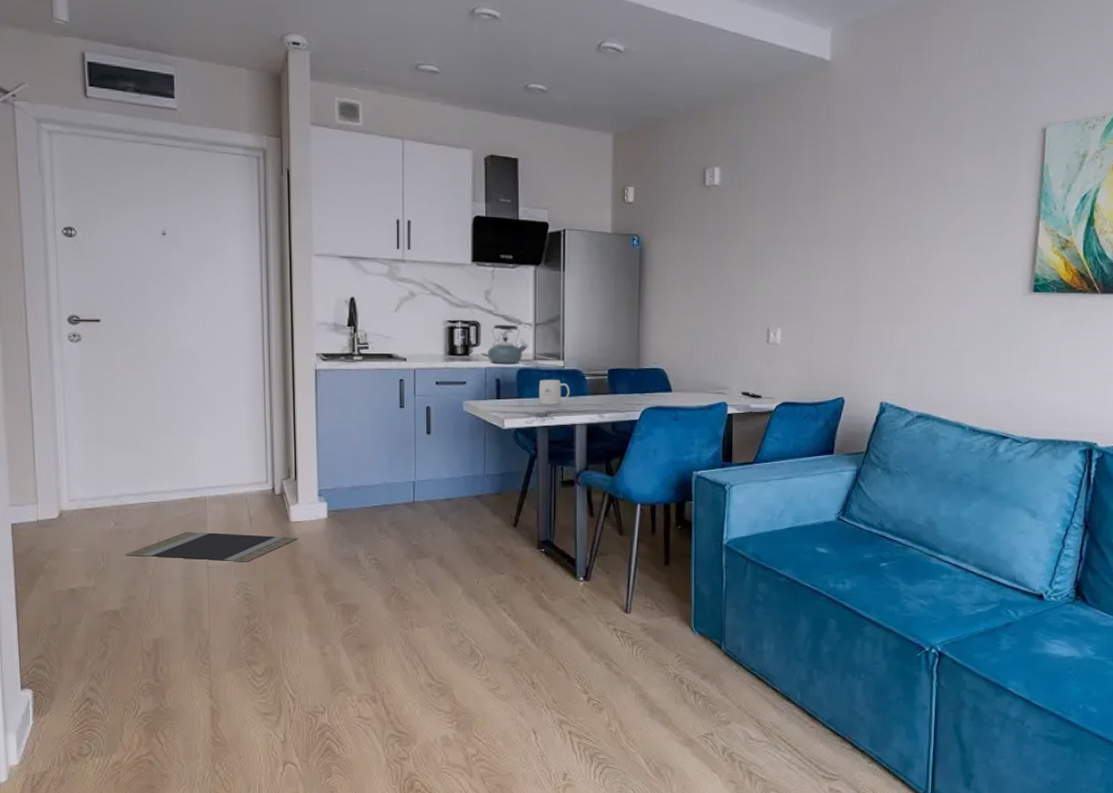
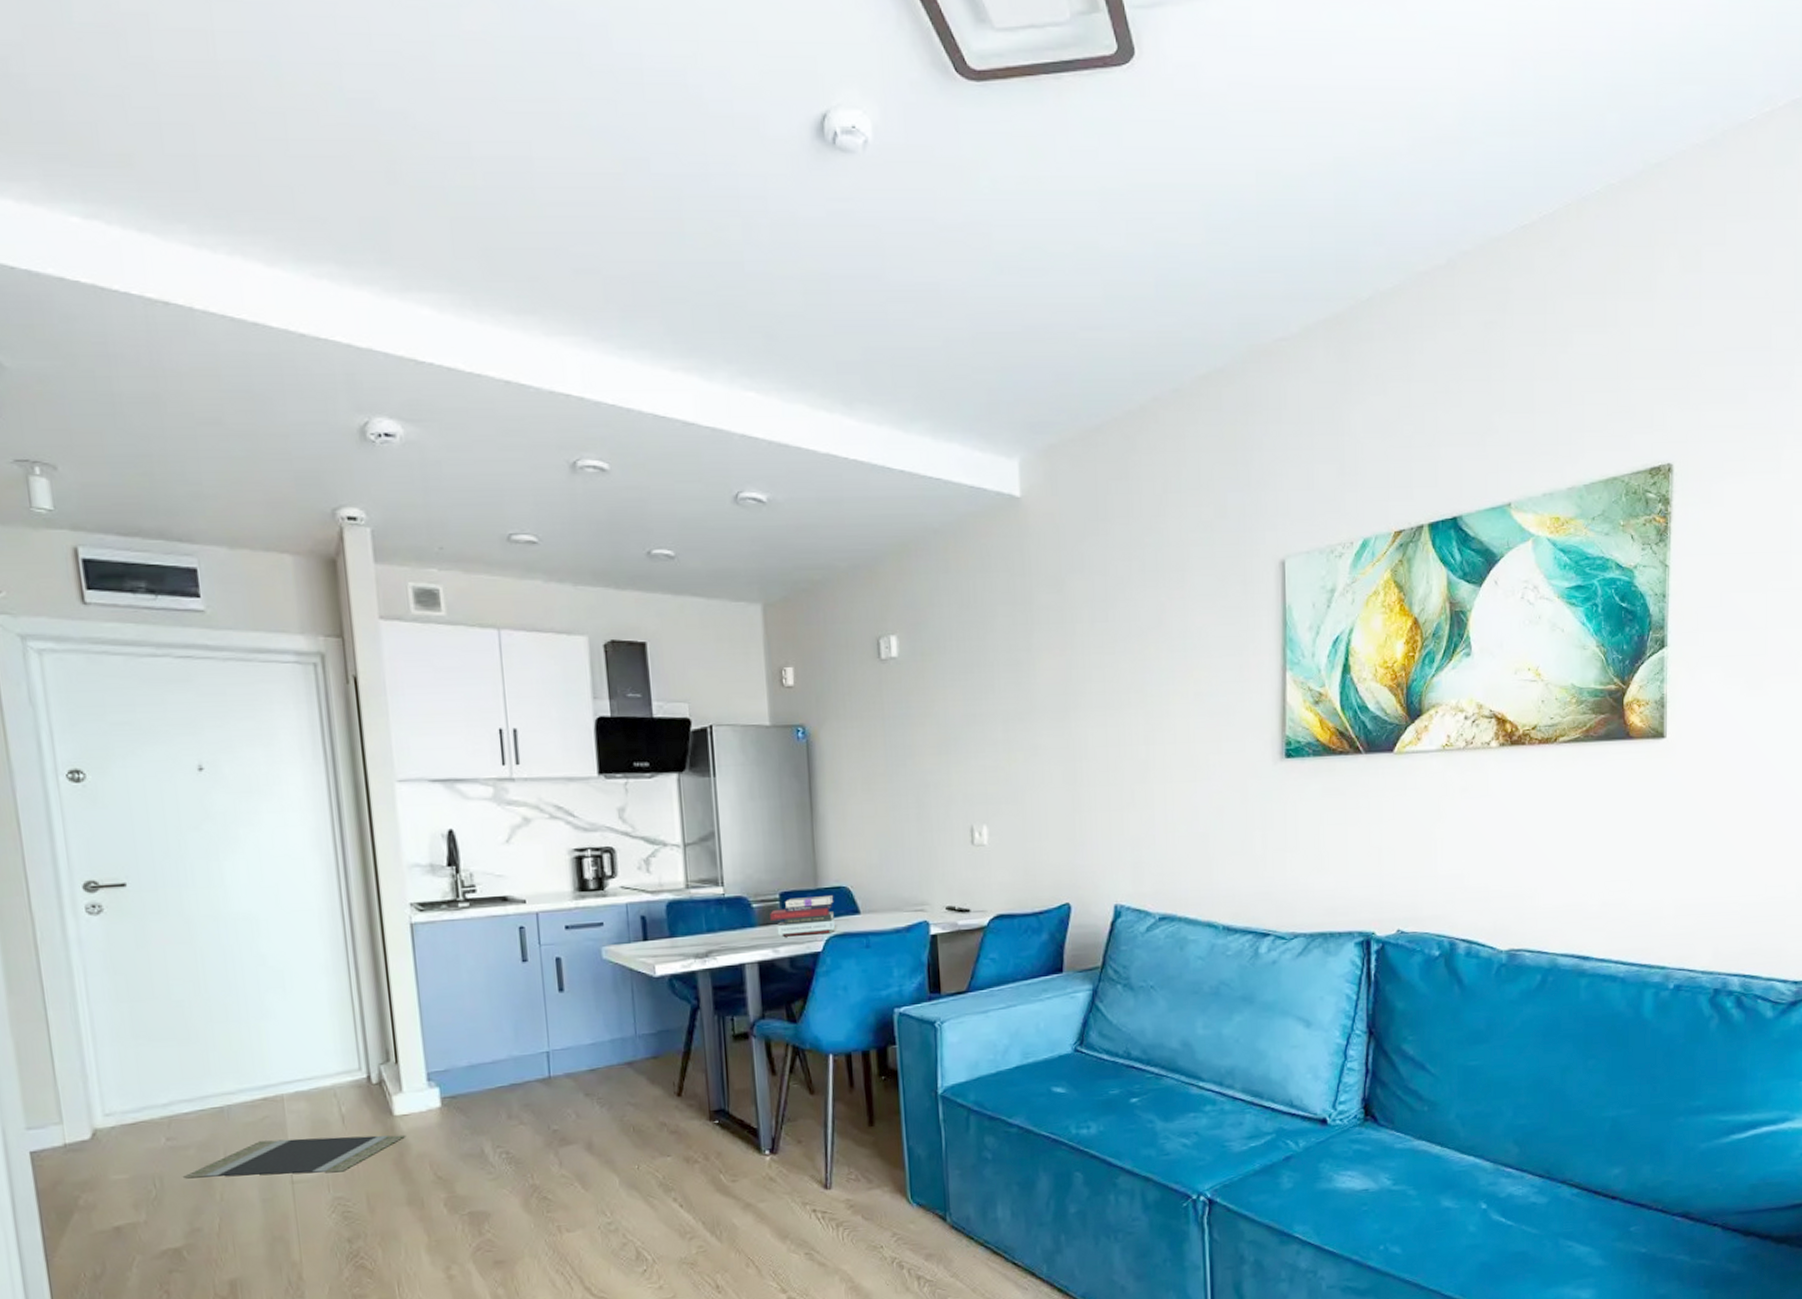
kettle: present [488,324,529,364] -> none [627,847,679,897]
mug: present [538,380,570,405] -> none [694,911,735,943]
books: none [599,374,653,406] -> present [770,896,838,937]

